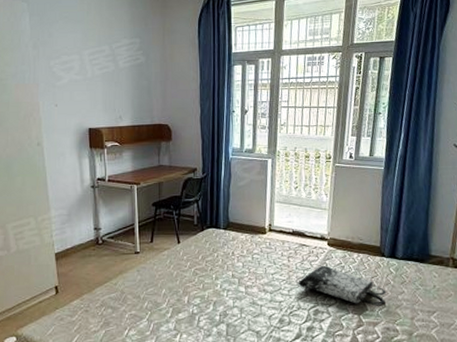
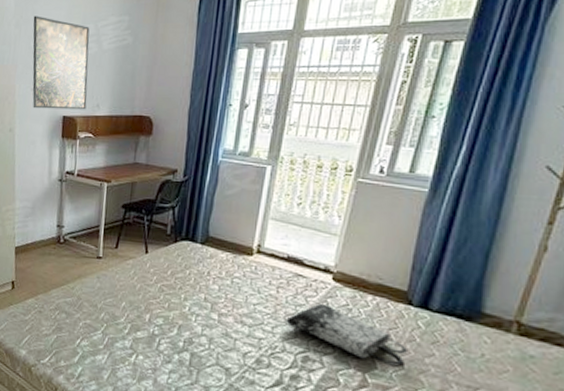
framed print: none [50,38,110,123] -> present [32,16,90,110]

